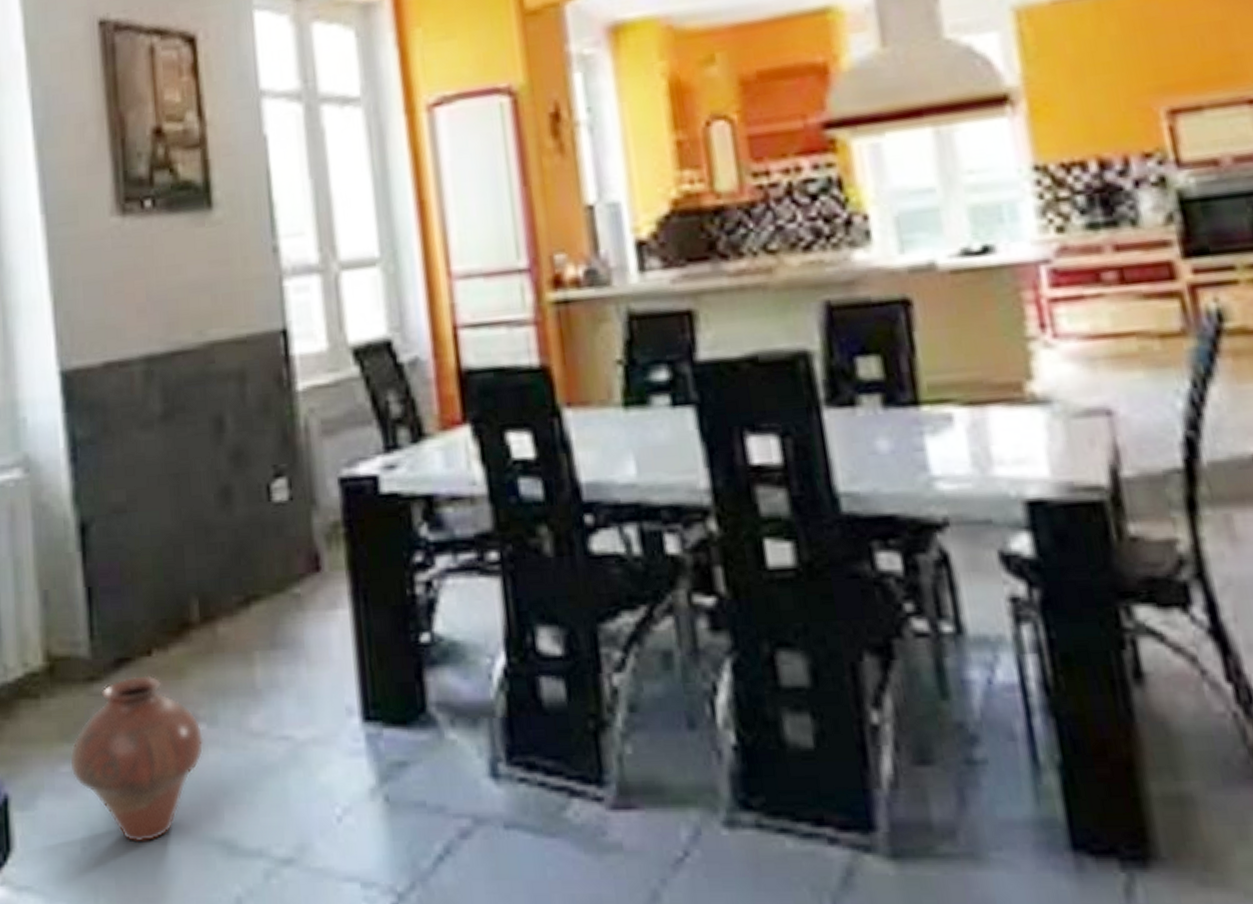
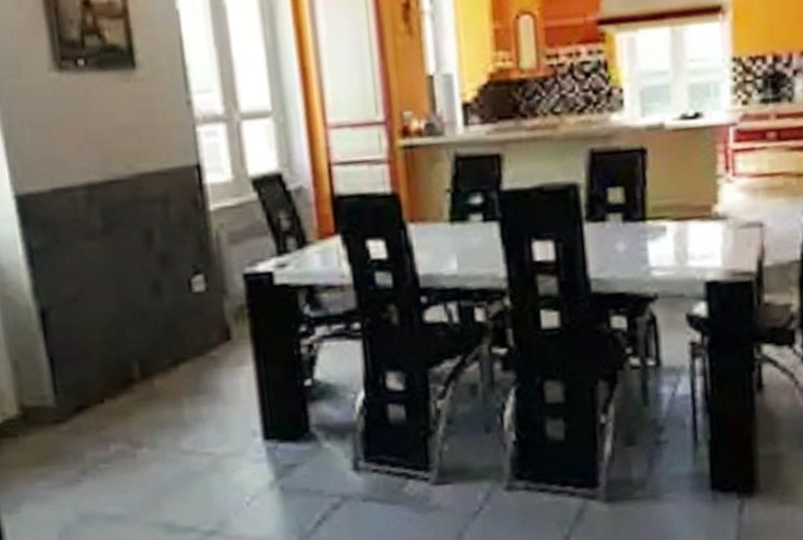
vase: present [70,675,204,843] -> none [44,417,148,529]

